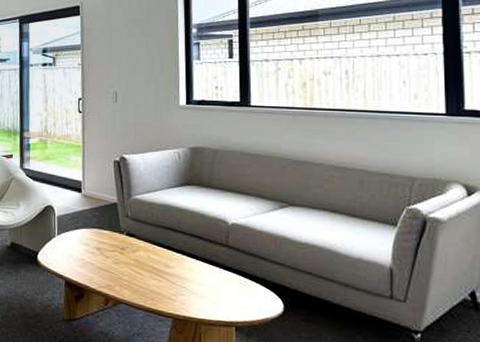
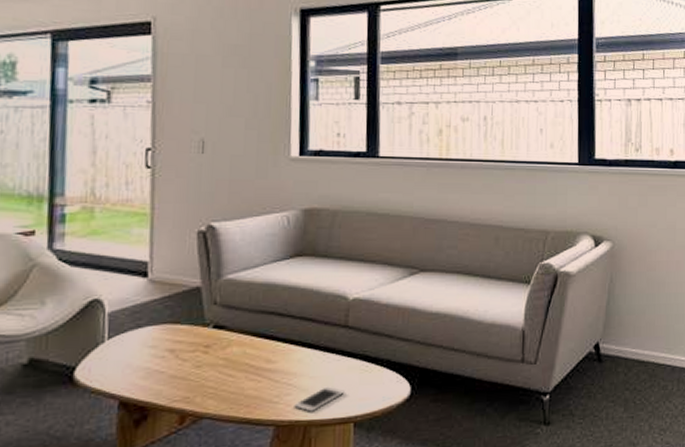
cell phone: none [187,293,227,312] -> present [294,386,345,412]

